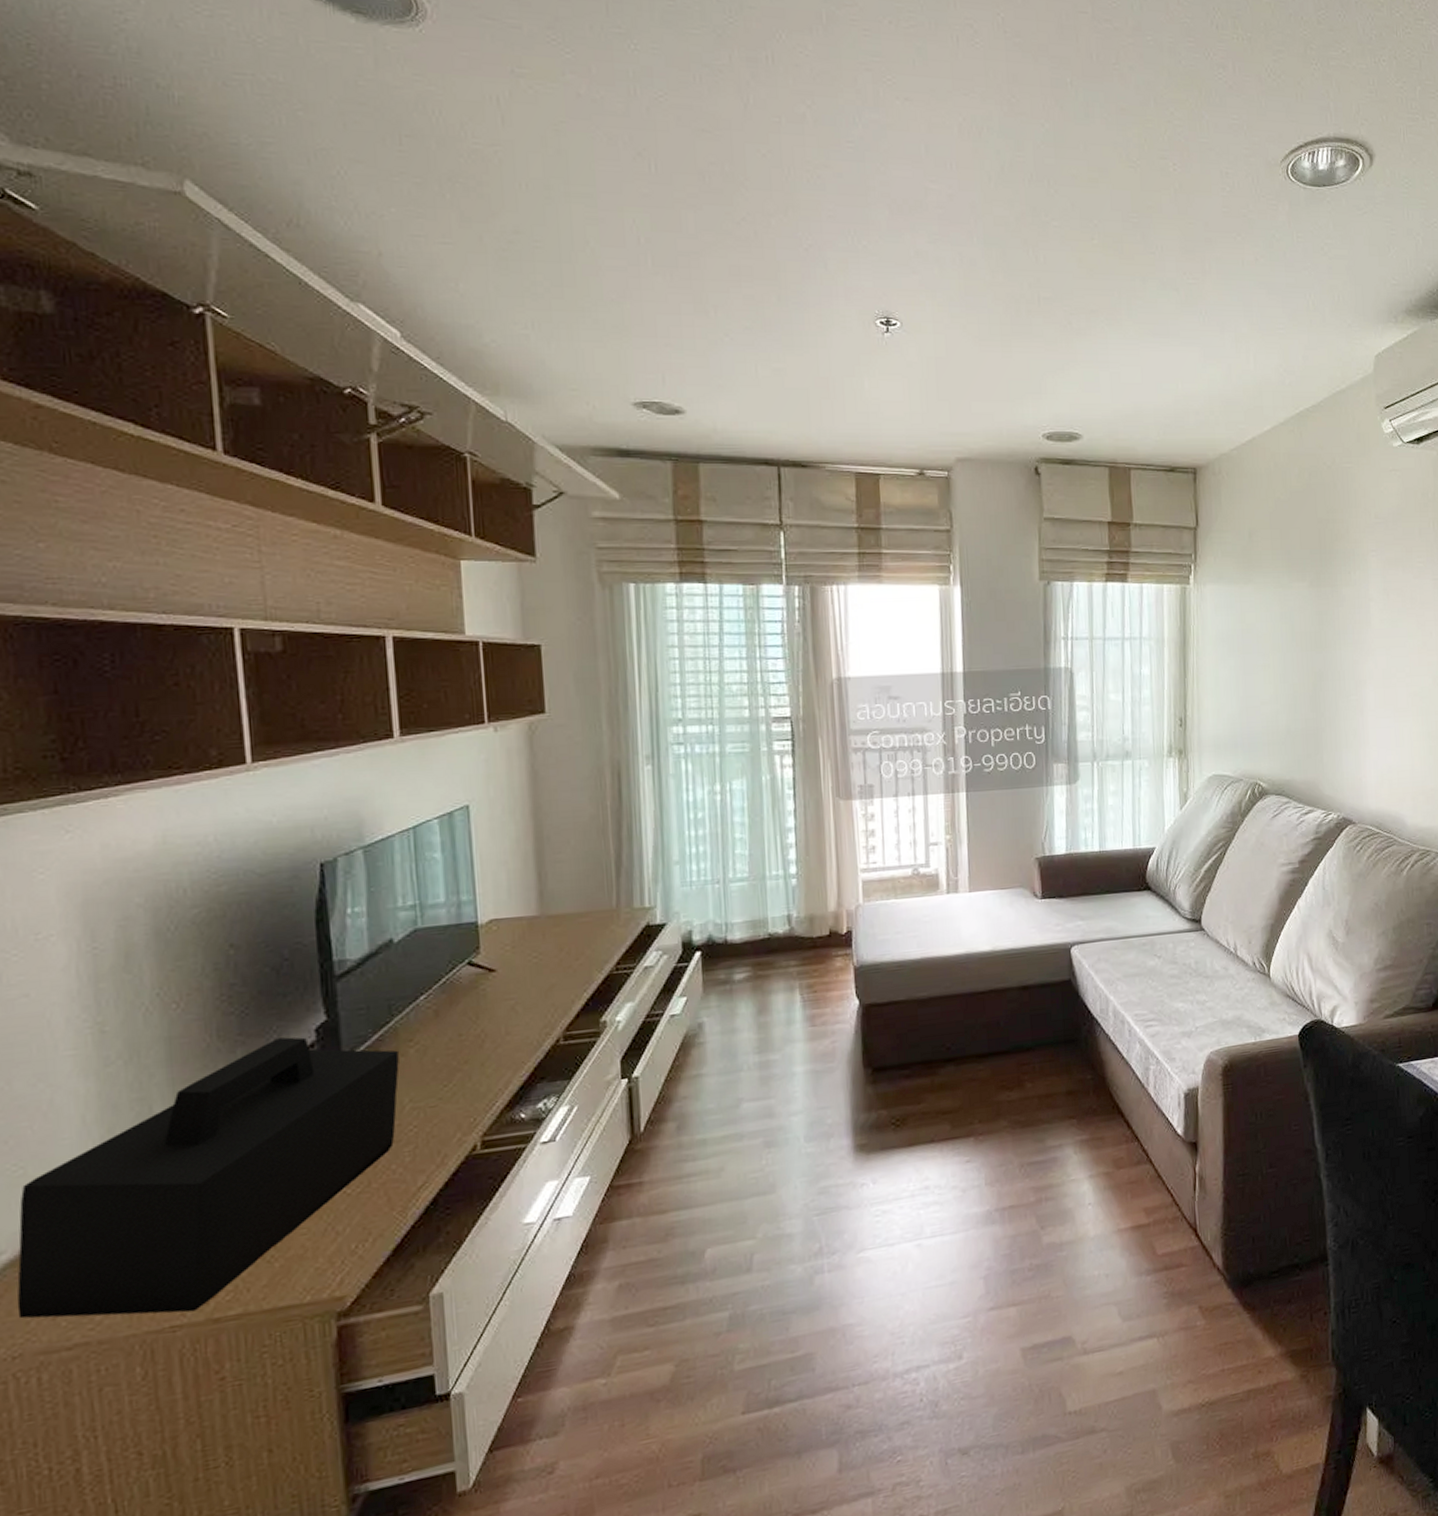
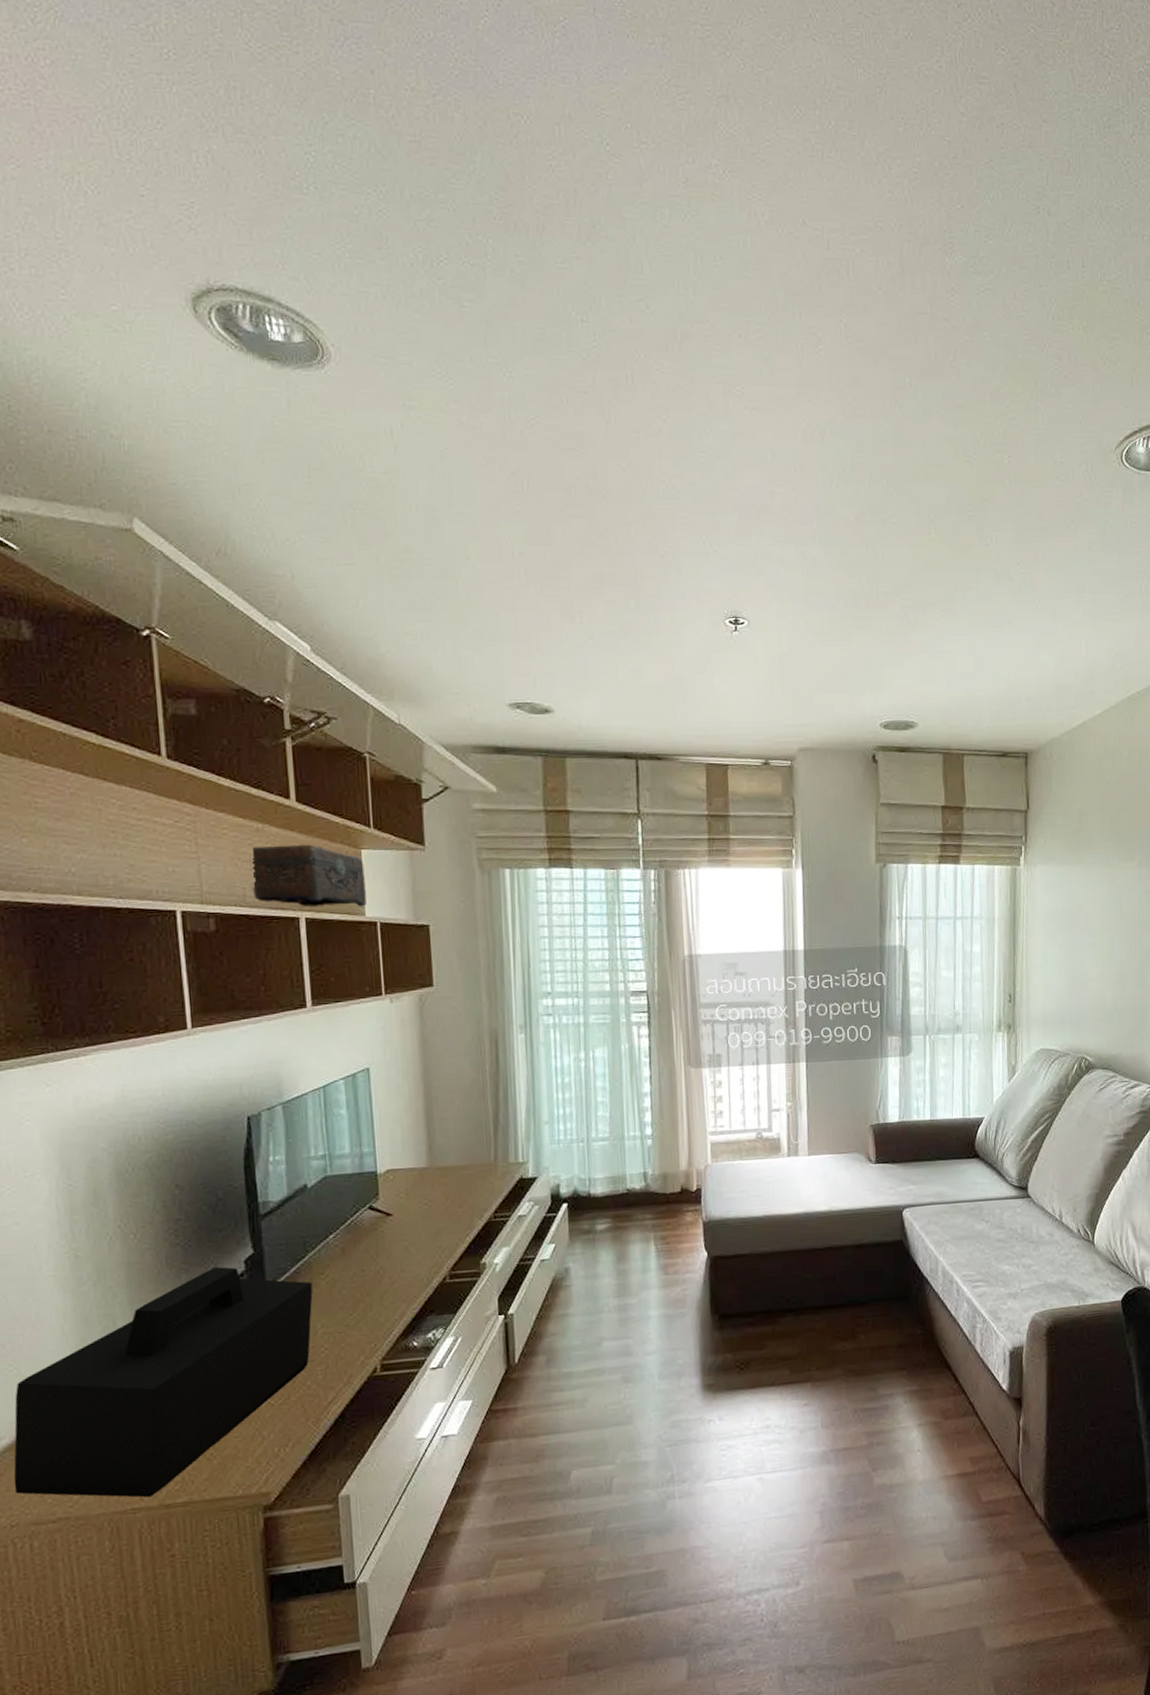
decorative box: none [325,553,467,625] -> present [249,844,367,907]

